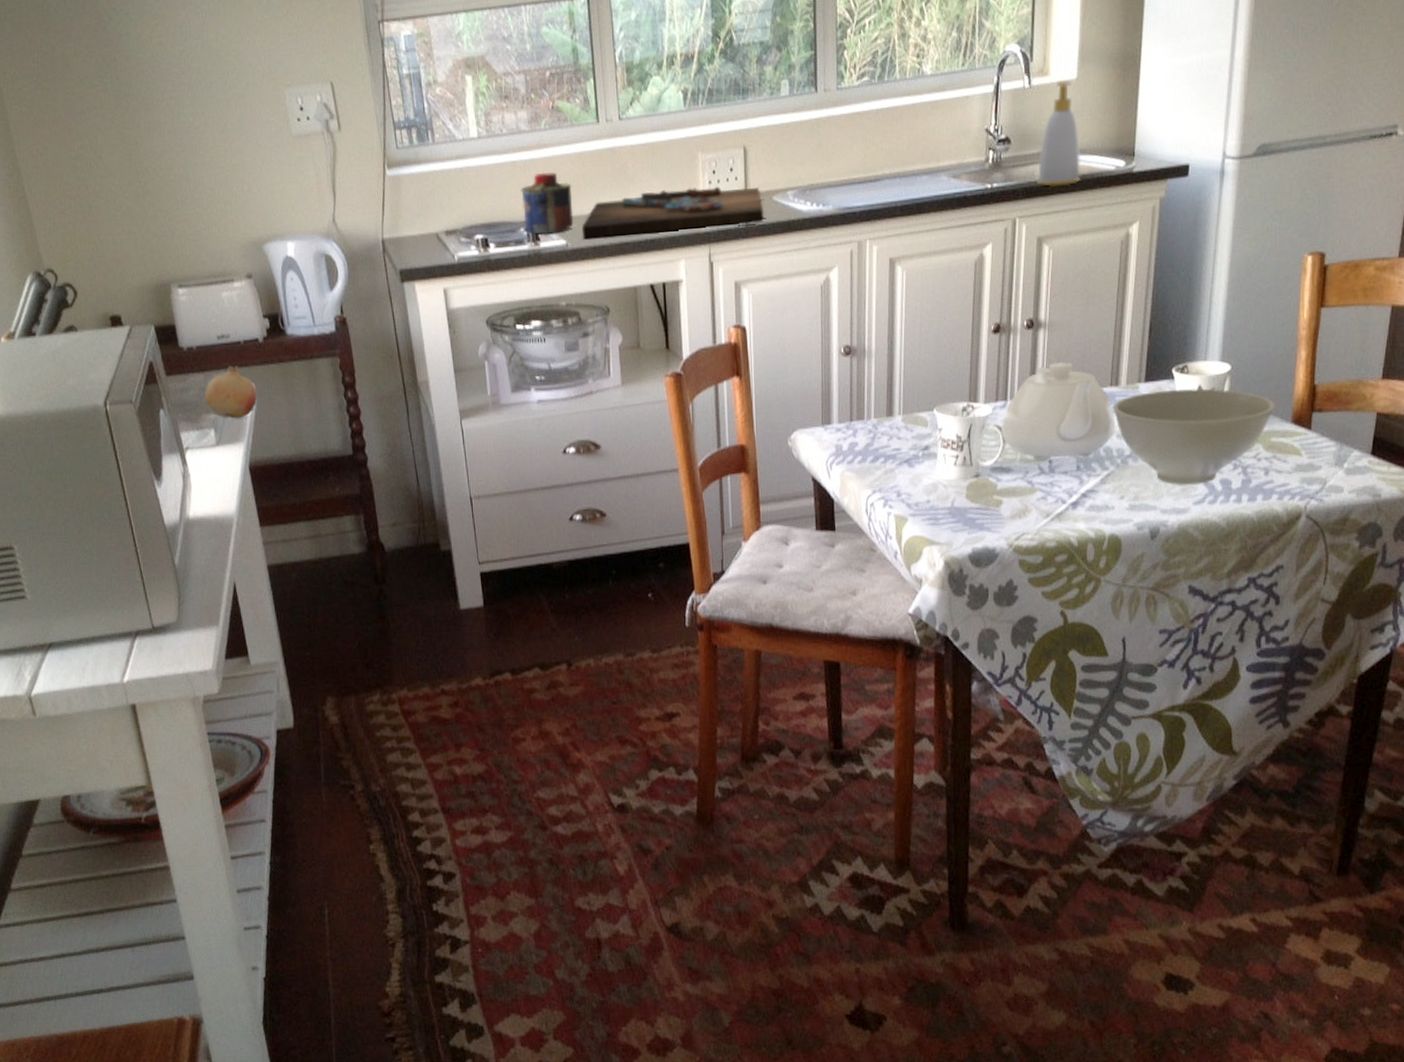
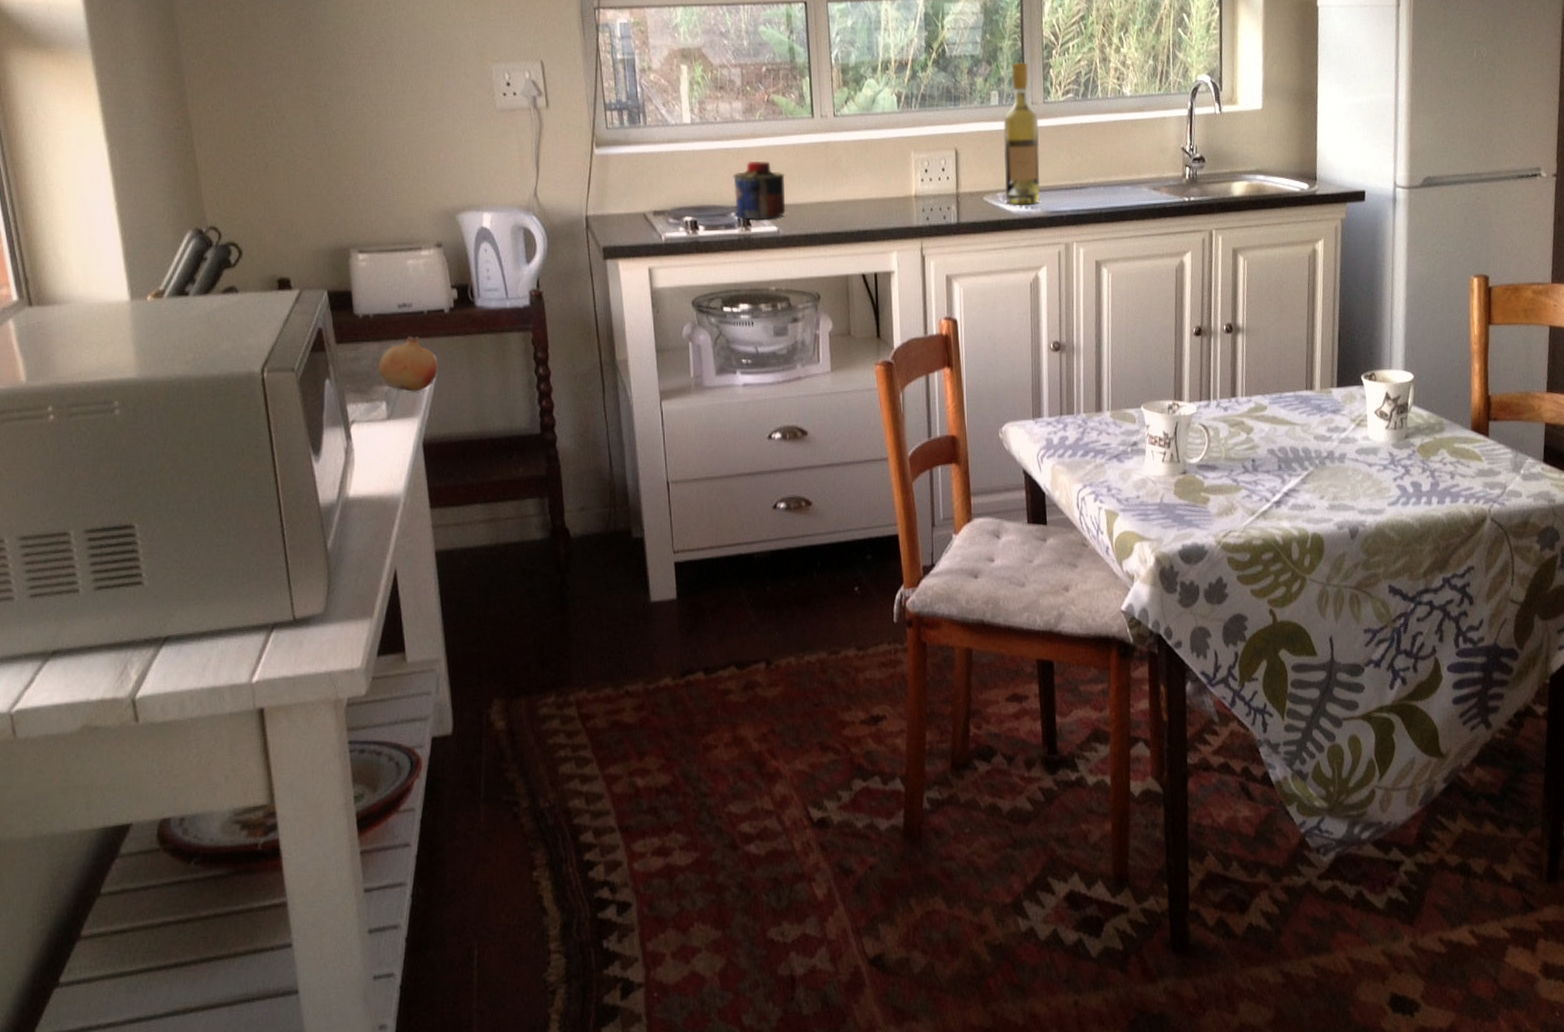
cutting board: present [581,186,764,240] -> none [794,184,975,227]
bottle: none [794,45,833,203] -> present [1003,62,1041,205]
teapot: present [1001,361,1115,460] -> none [1206,365,1312,459]
soap bottle: present [1036,79,1082,188] -> none [1230,109,1270,204]
bowl: present [1112,388,1275,485] -> none [1308,394,1456,486]

